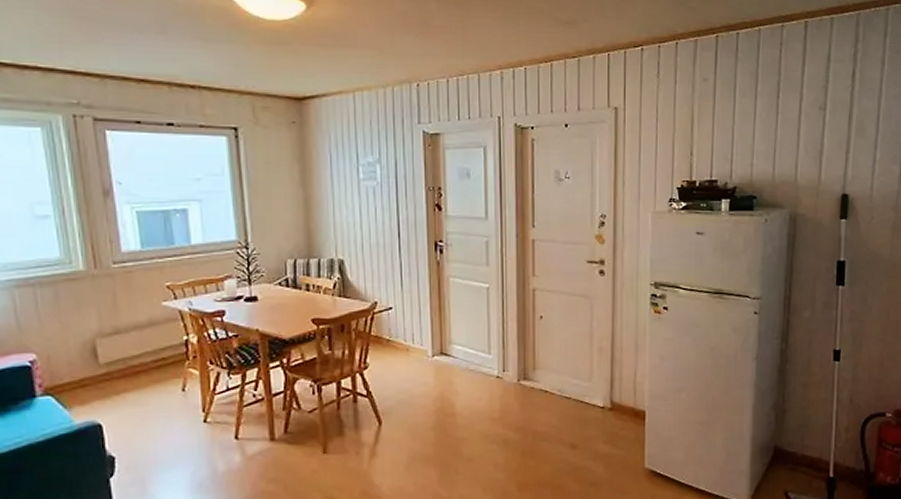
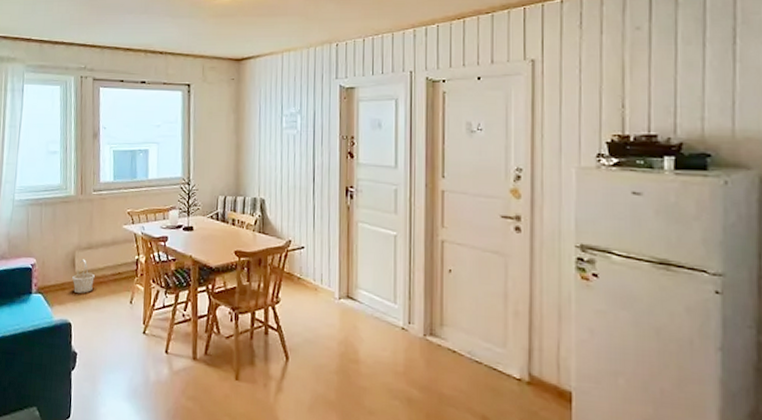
basket: none [95,347,129,388] -> present [72,259,95,293]

